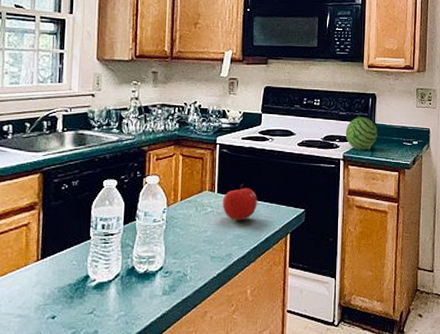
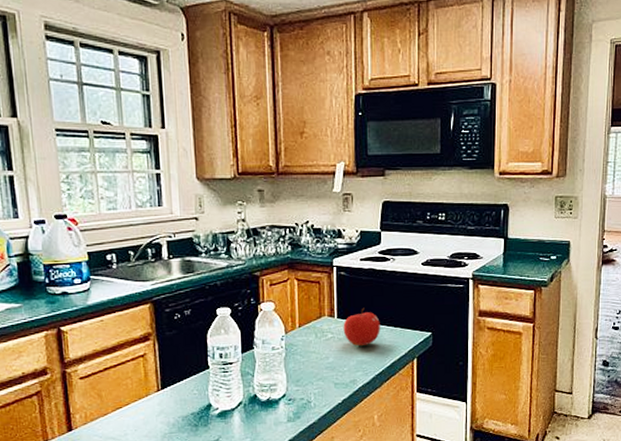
fruit: present [345,112,378,150] -> none [474,226,511,268]

